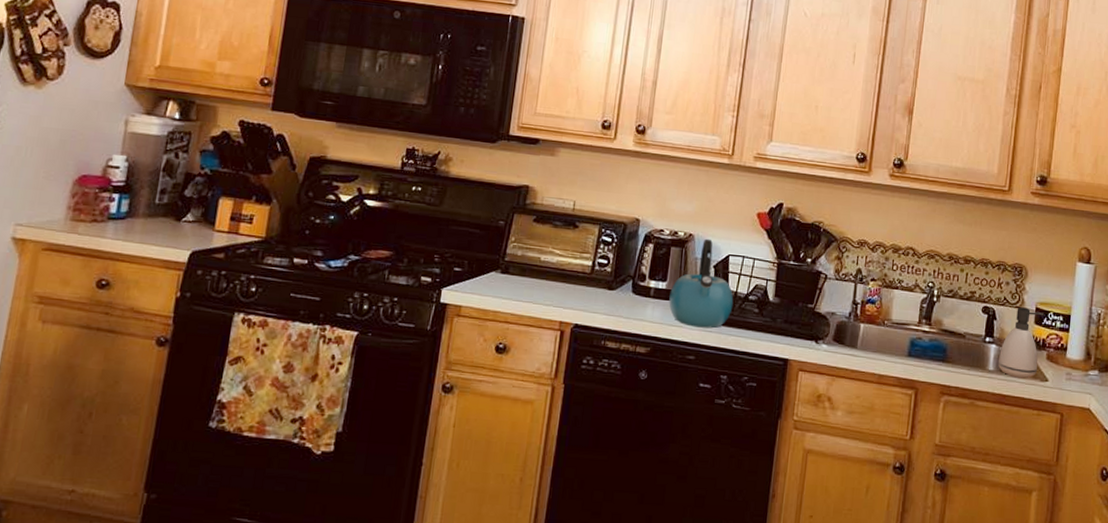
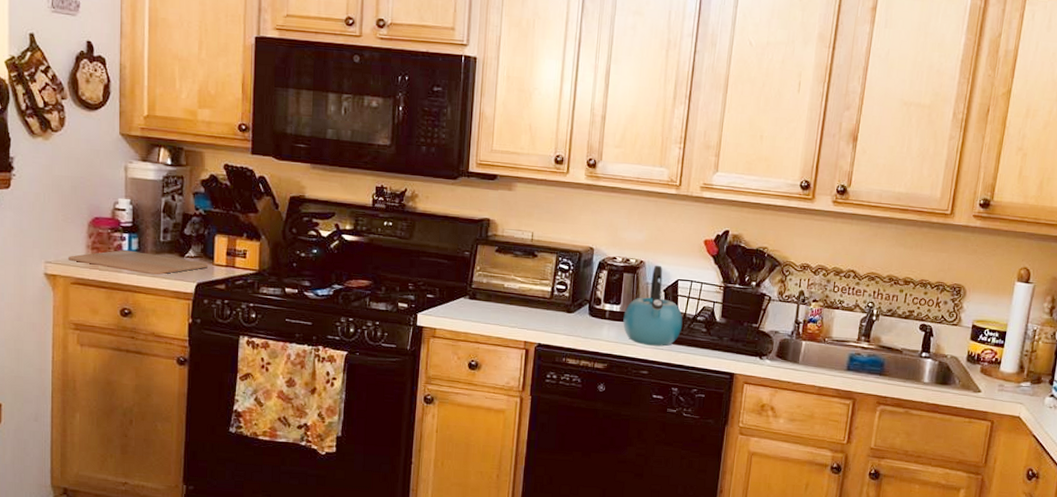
chopping board: none [43,212,207,242] -> present [68,250,208,275]
soap dispenser: present [997,307,1044,379] -> none [932,324,980,390]

